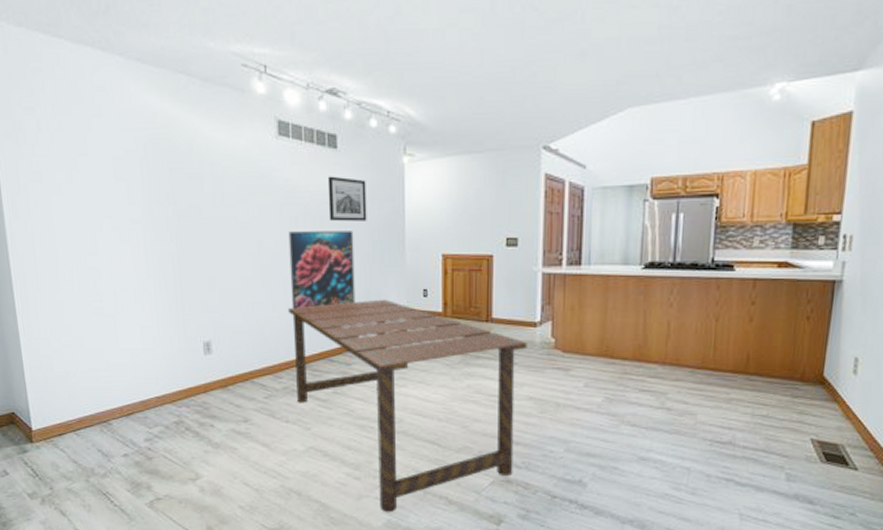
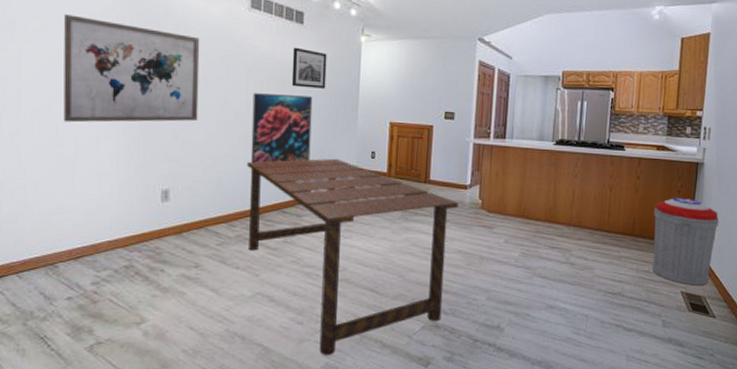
wall art: none [89,161,233,276] -> present [63,14,200,123]
trash can: none [771,326,864,432] -> present [652,198,719,286]

